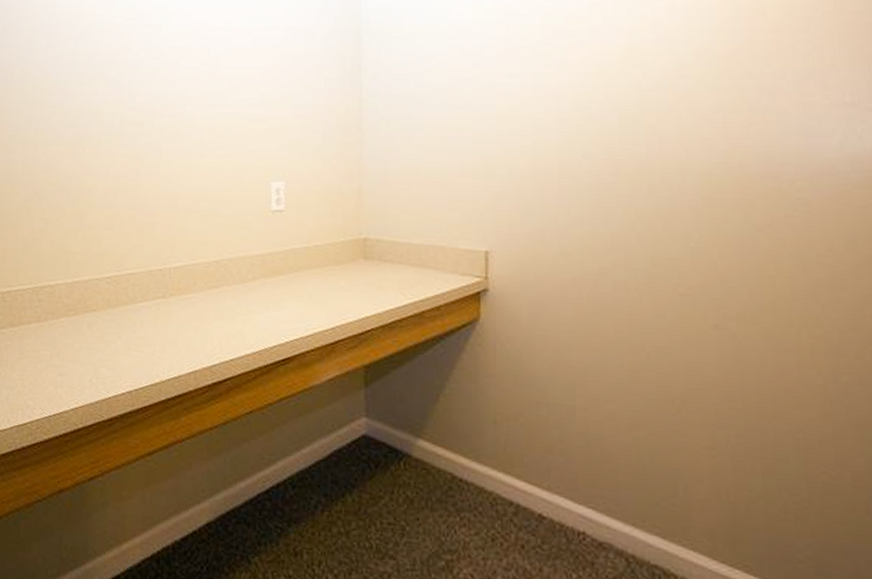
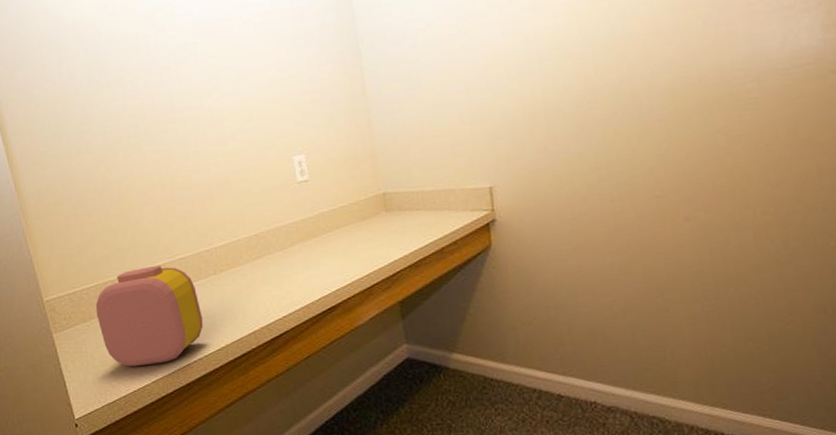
alarm clock: none [26,276,142,389] -> present [95,266,203,367]

